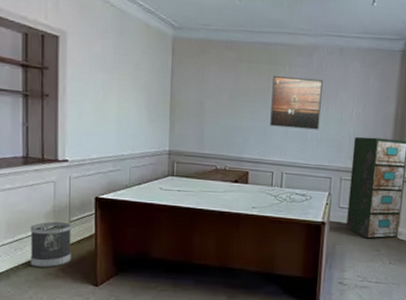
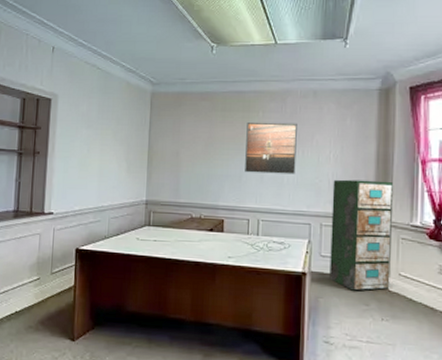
wastebasket: present [30,221,71,268] -> none [13,273,53,320]

